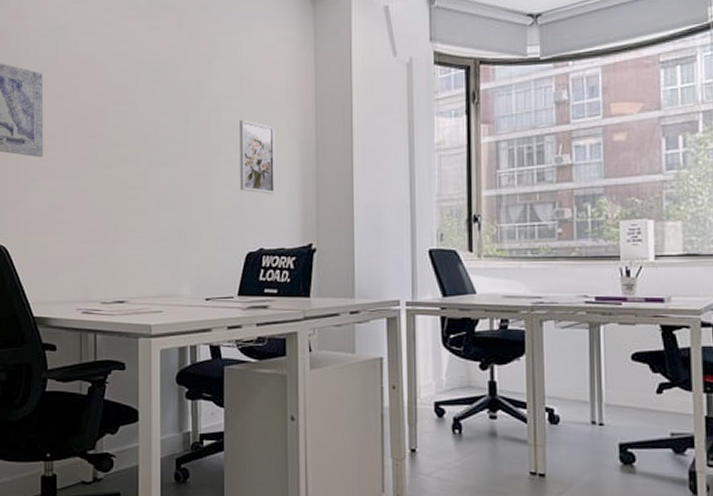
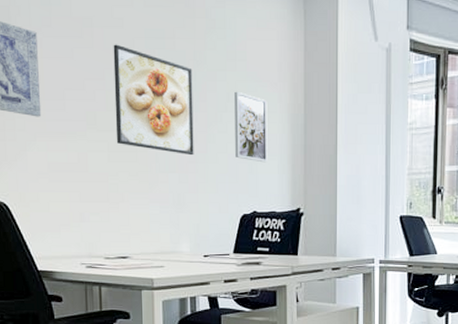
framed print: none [116,79,196,190] -> present [113,44,194,156]

